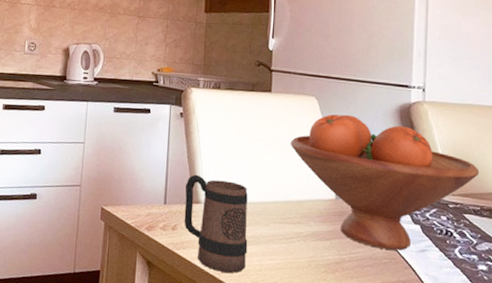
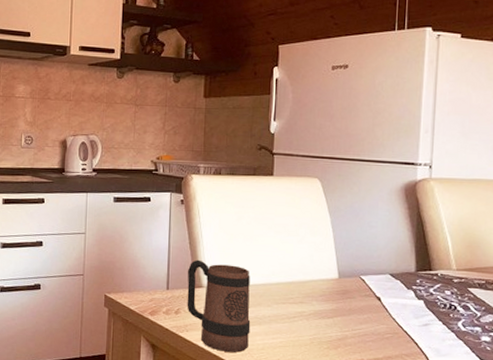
fruit bowl: present [291,114,480,251] -> none [293,194,486,326]

